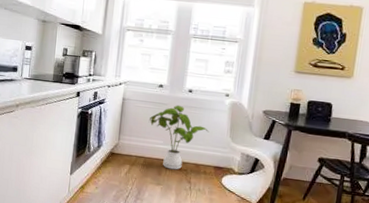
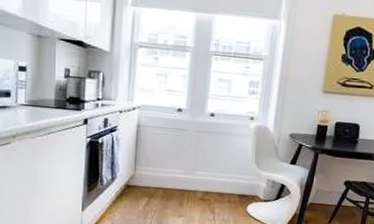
house plant: present [148,105,209,170] -> none [167,130,233,200]

